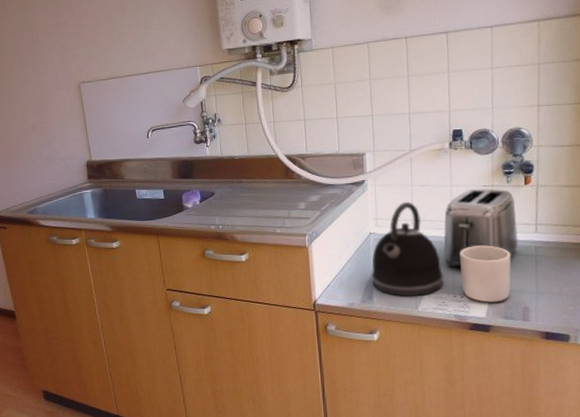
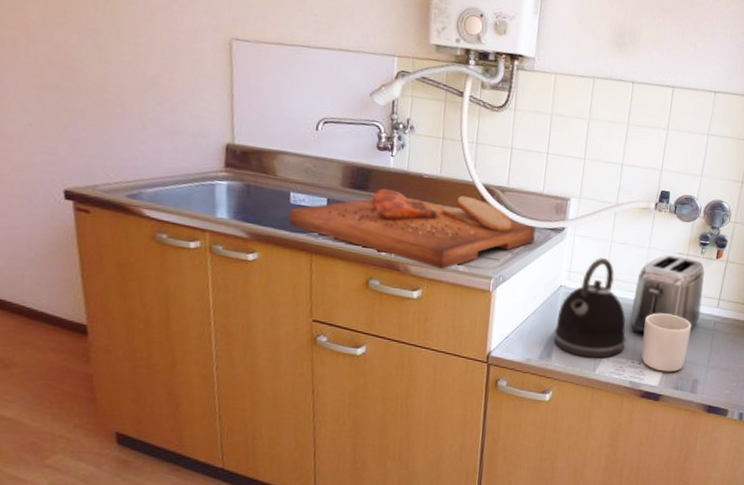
cutting board: none [136,168,339,234] -> present [289,188,536,270]

